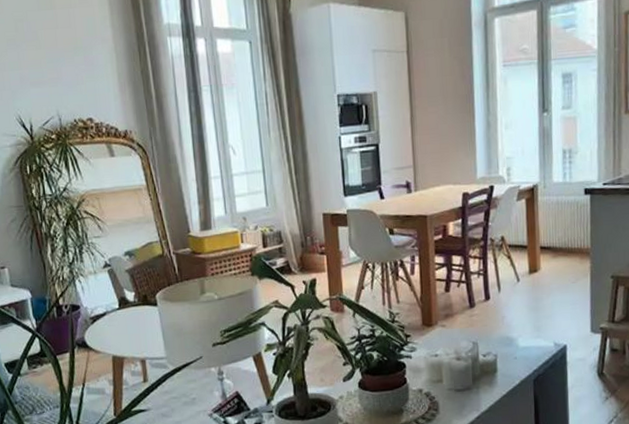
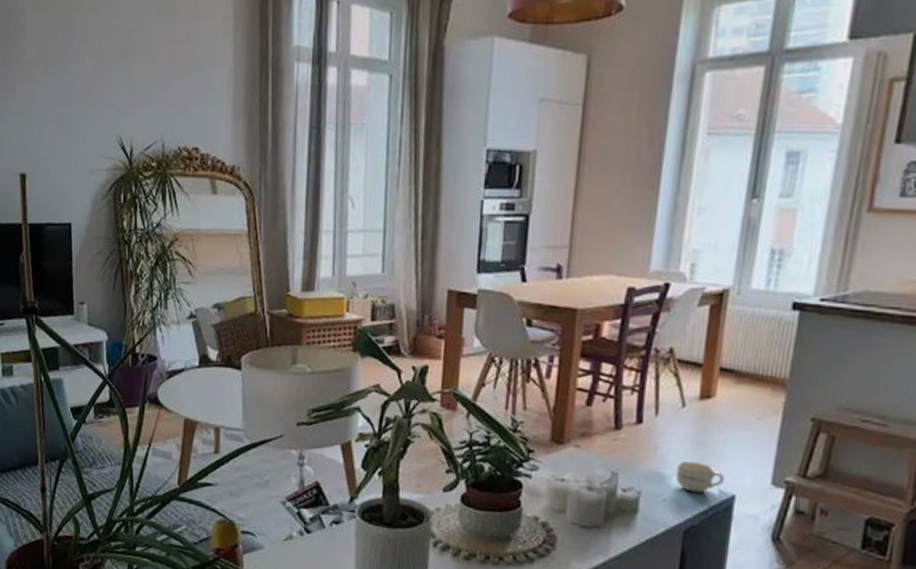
cup: none [521,323,557,348] -> present [676,461,725,493]

